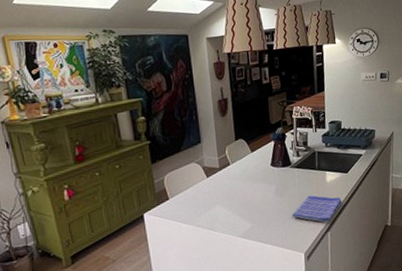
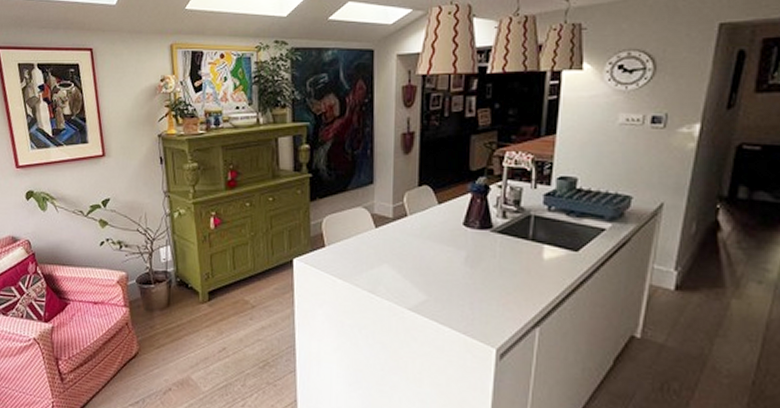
dish towel: present [291,195,343,223] -> none [484,274,564,315]

